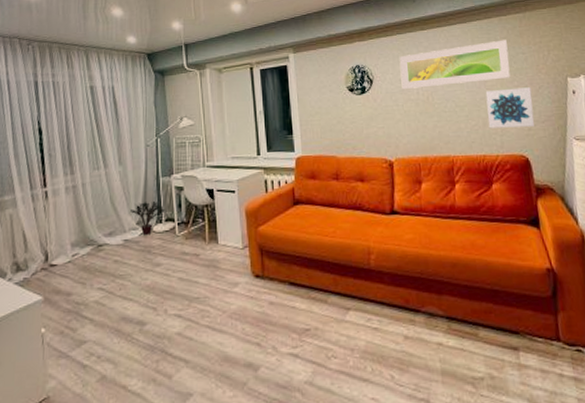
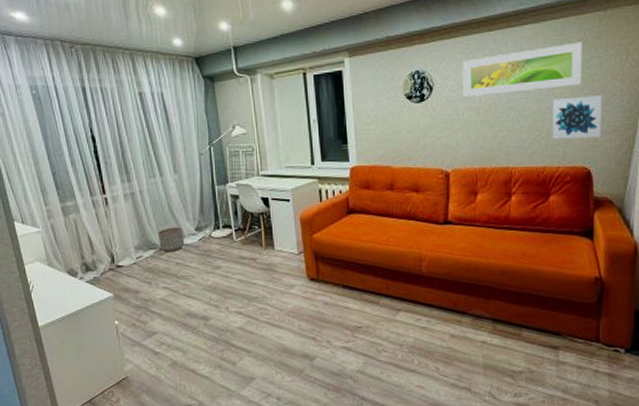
planter: none [97,221,125,249] -> present [157,227,185,253]
potted plant: present [131,200,165,236] -> none [189,208,222,241]

